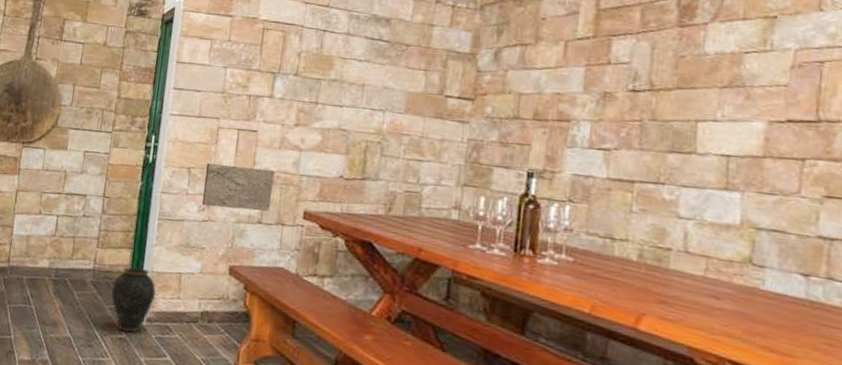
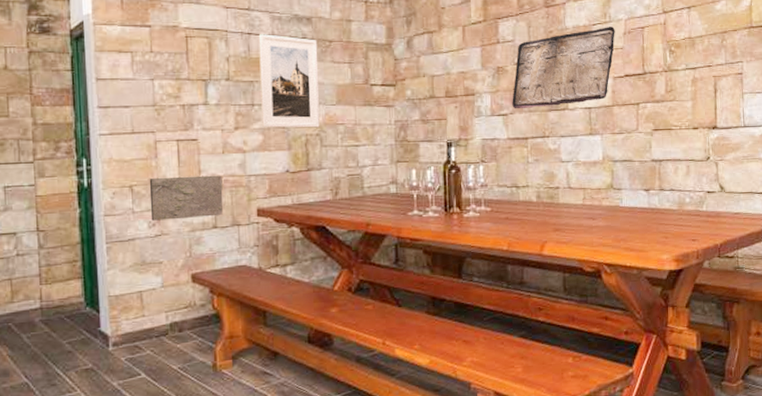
vase: present [111,267,157,333] -> none [66,295,118,362]
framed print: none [323,32,394,136] -> present [258,34,320,128]
stone relief: none [618,56,778,148] -> present [512,27,615,109]

